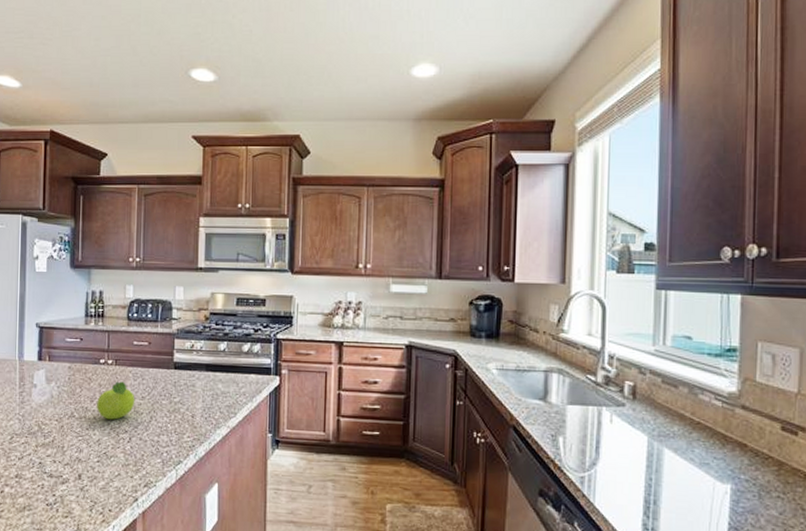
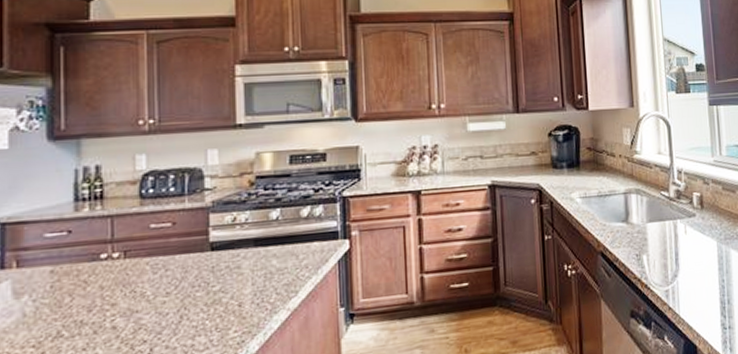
fruit: present [97,381,135,420] -> none [98,277,157,331]

